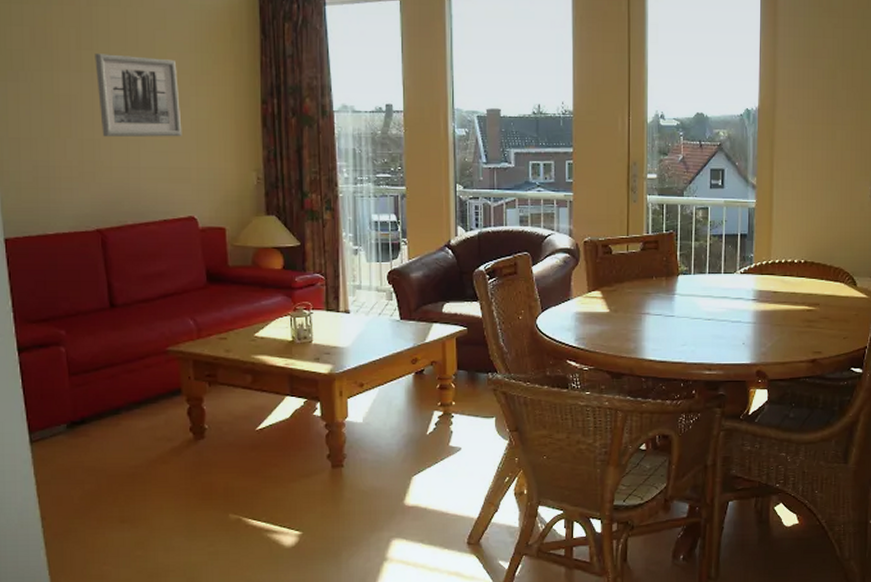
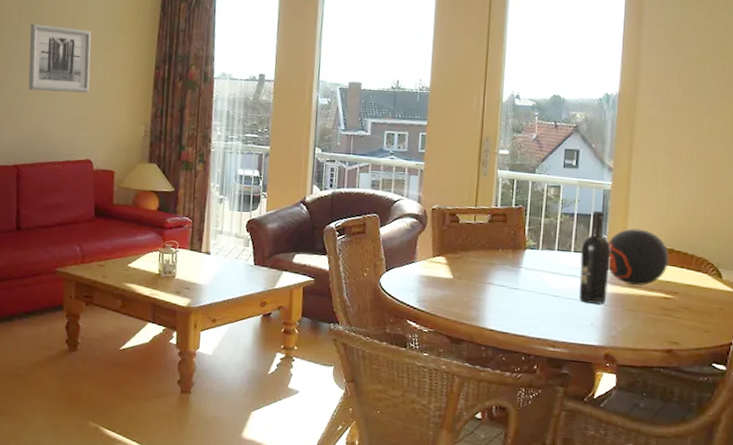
wine bottle: none [730,229,758,323] -> present [579,210,611,305]
decorative ball: none [755,245,810,300] -> present [608,228,669,286]

